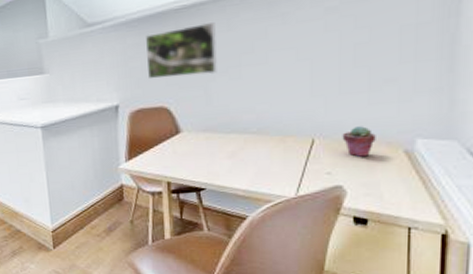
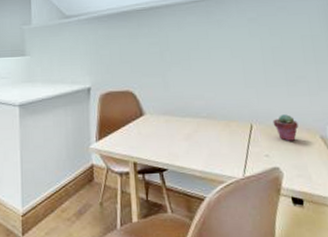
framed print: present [145,22,217,80] -> none [113,23,172,66]

